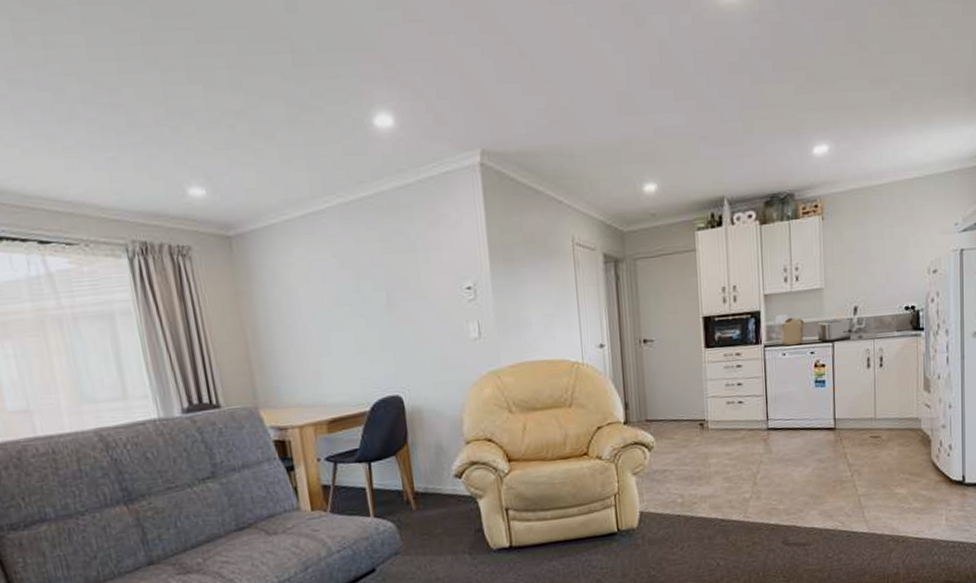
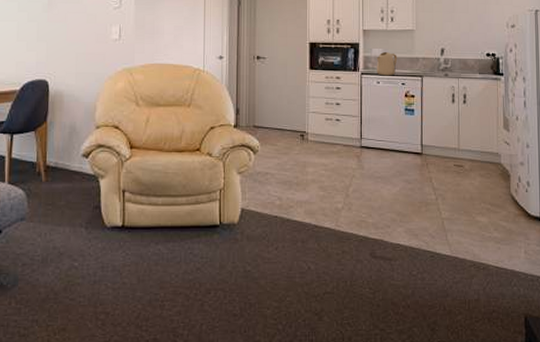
toaster: present [817,318,853,343] -> none [408,57,440,77]

